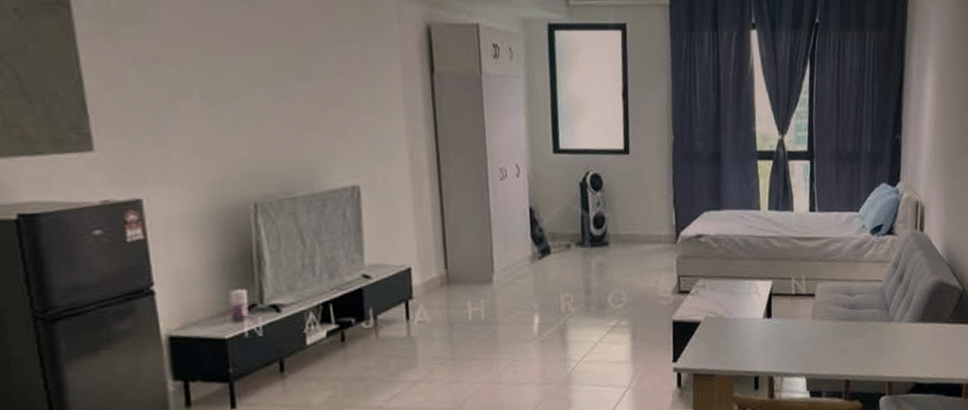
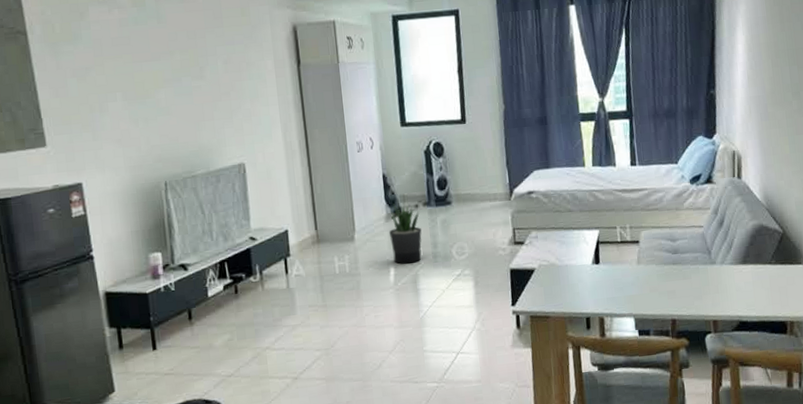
planter: none [535,242,573,312] -> present [389,203,422,264]

